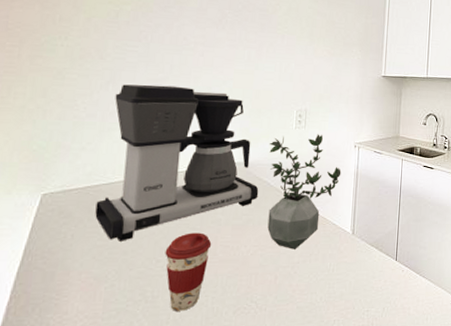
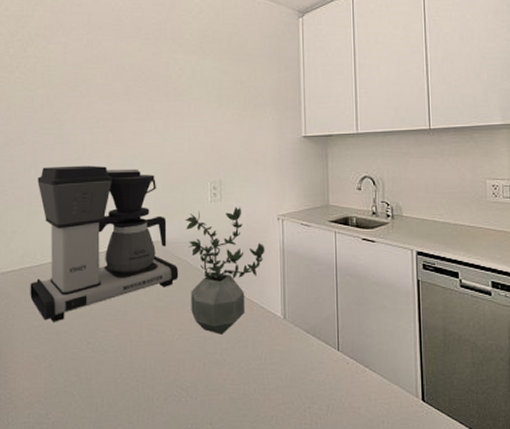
coffee cup: present [165,232,212,311] -> none [94,314,137,395]

